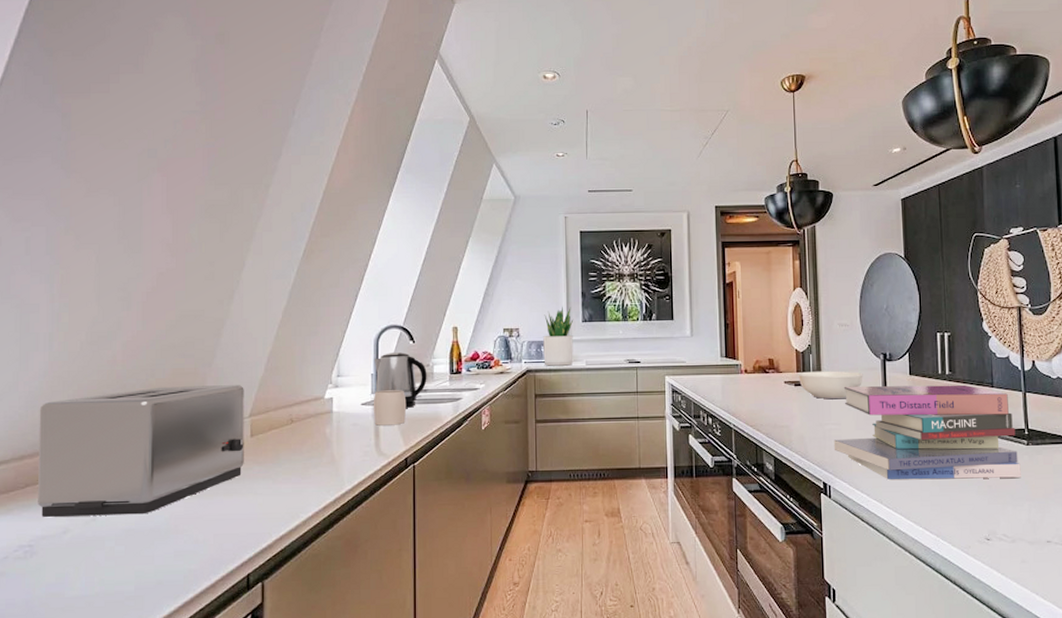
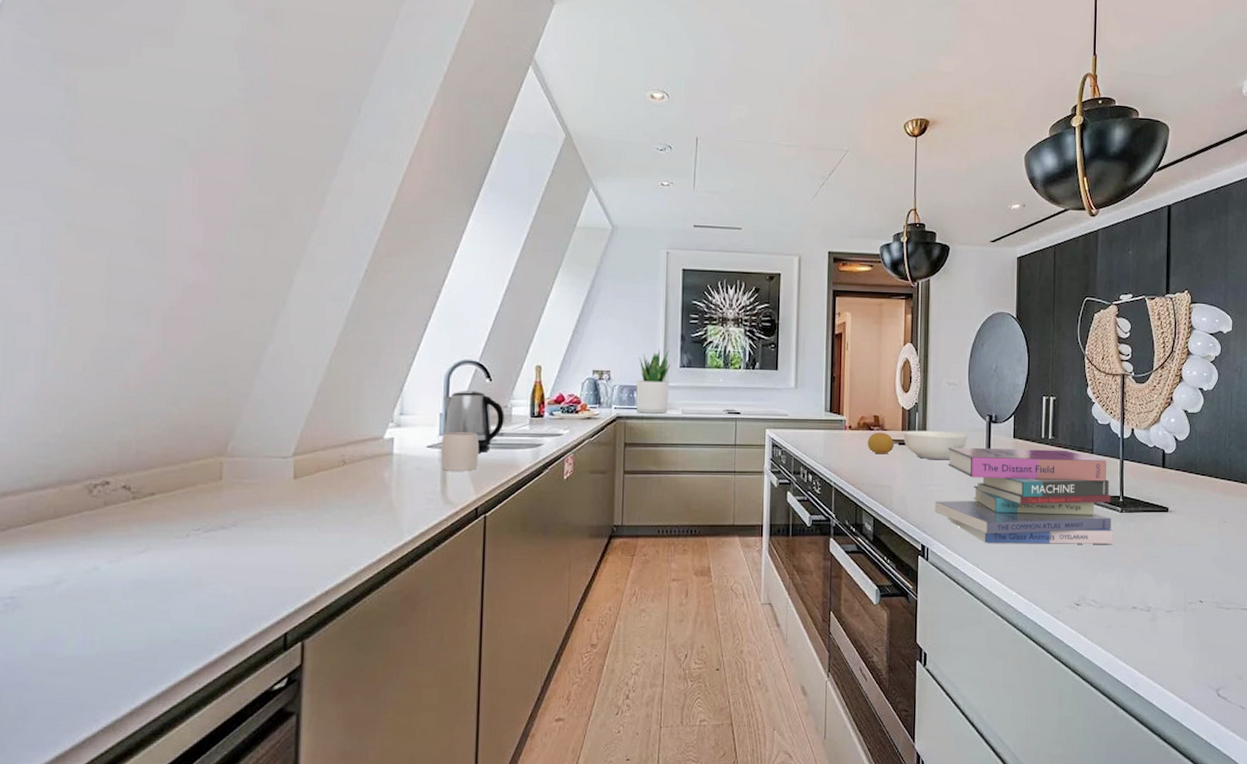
toaster: present [38,385,244,517] -> none [23,418,288,564]
fruit: none [763,374,790,396] -> present [867,432,894,454]

